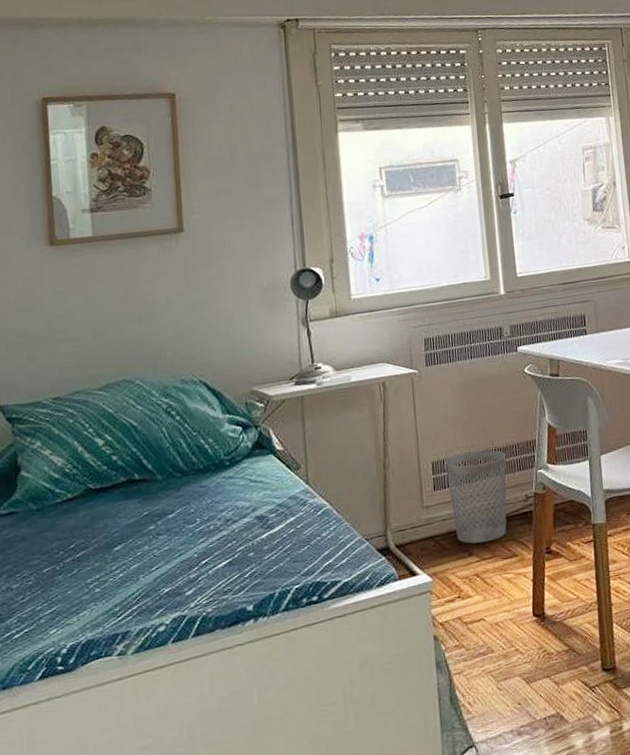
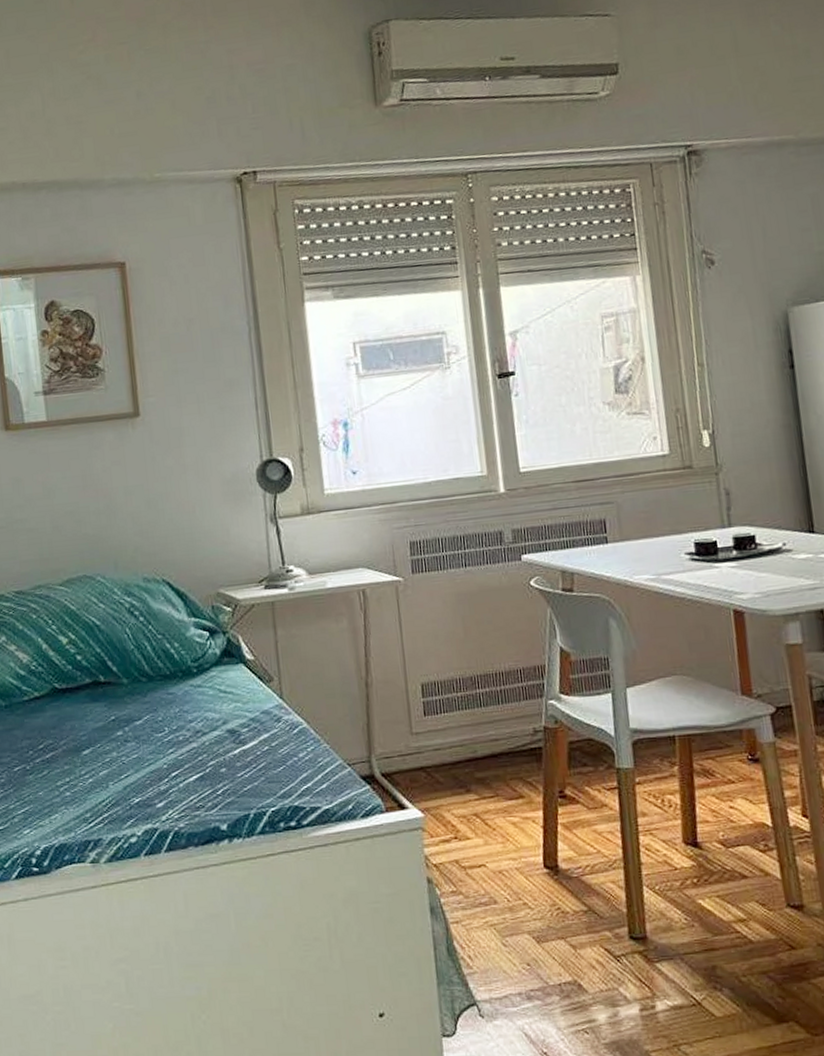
wastebasket: present [444,450,507,544] -> none [436,673,511,780]

